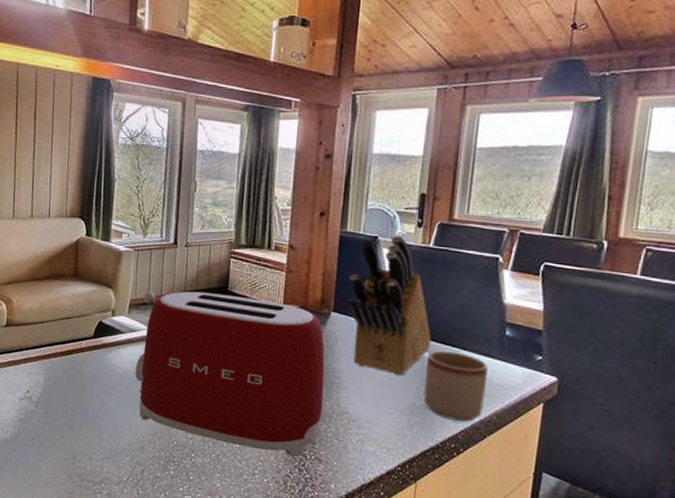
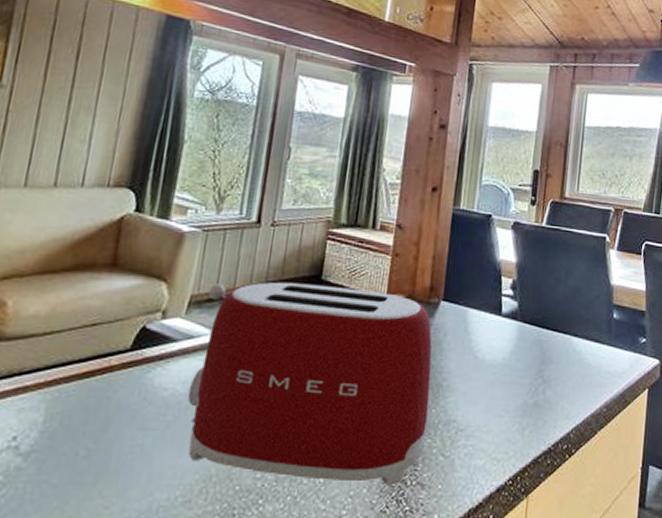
knife block: present [347,235,432,377] -> none [457,213,544,372]
mug: present [423,350,488,422] -> none [535,339,598,417]

